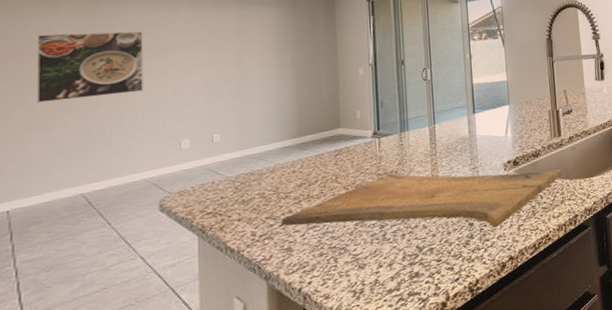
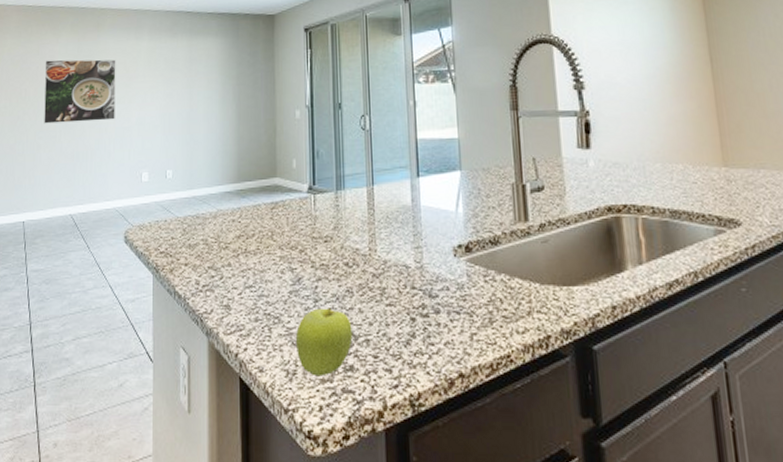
cutting board: present [282,169,563,228] -> none [222,238,530,331]
fruit: none [362,230,418,289] -> present [295,308,353,377]

